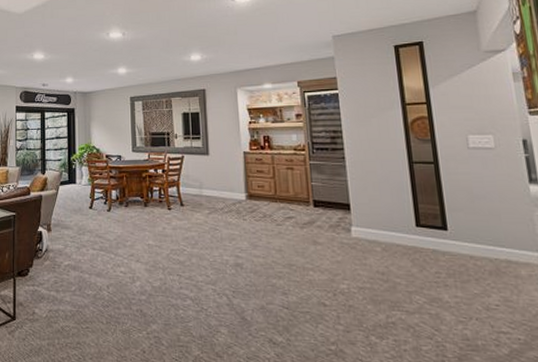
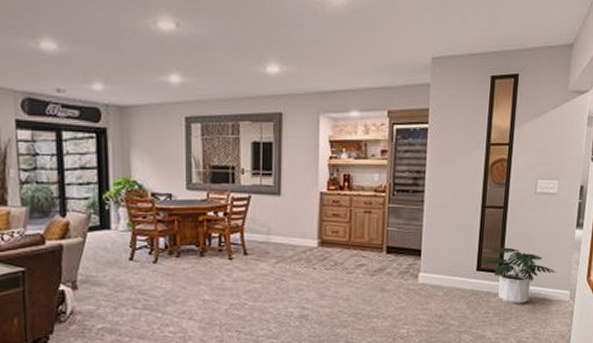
potted plant: none [421,203,516,265] -> present [482,247,556,304]

